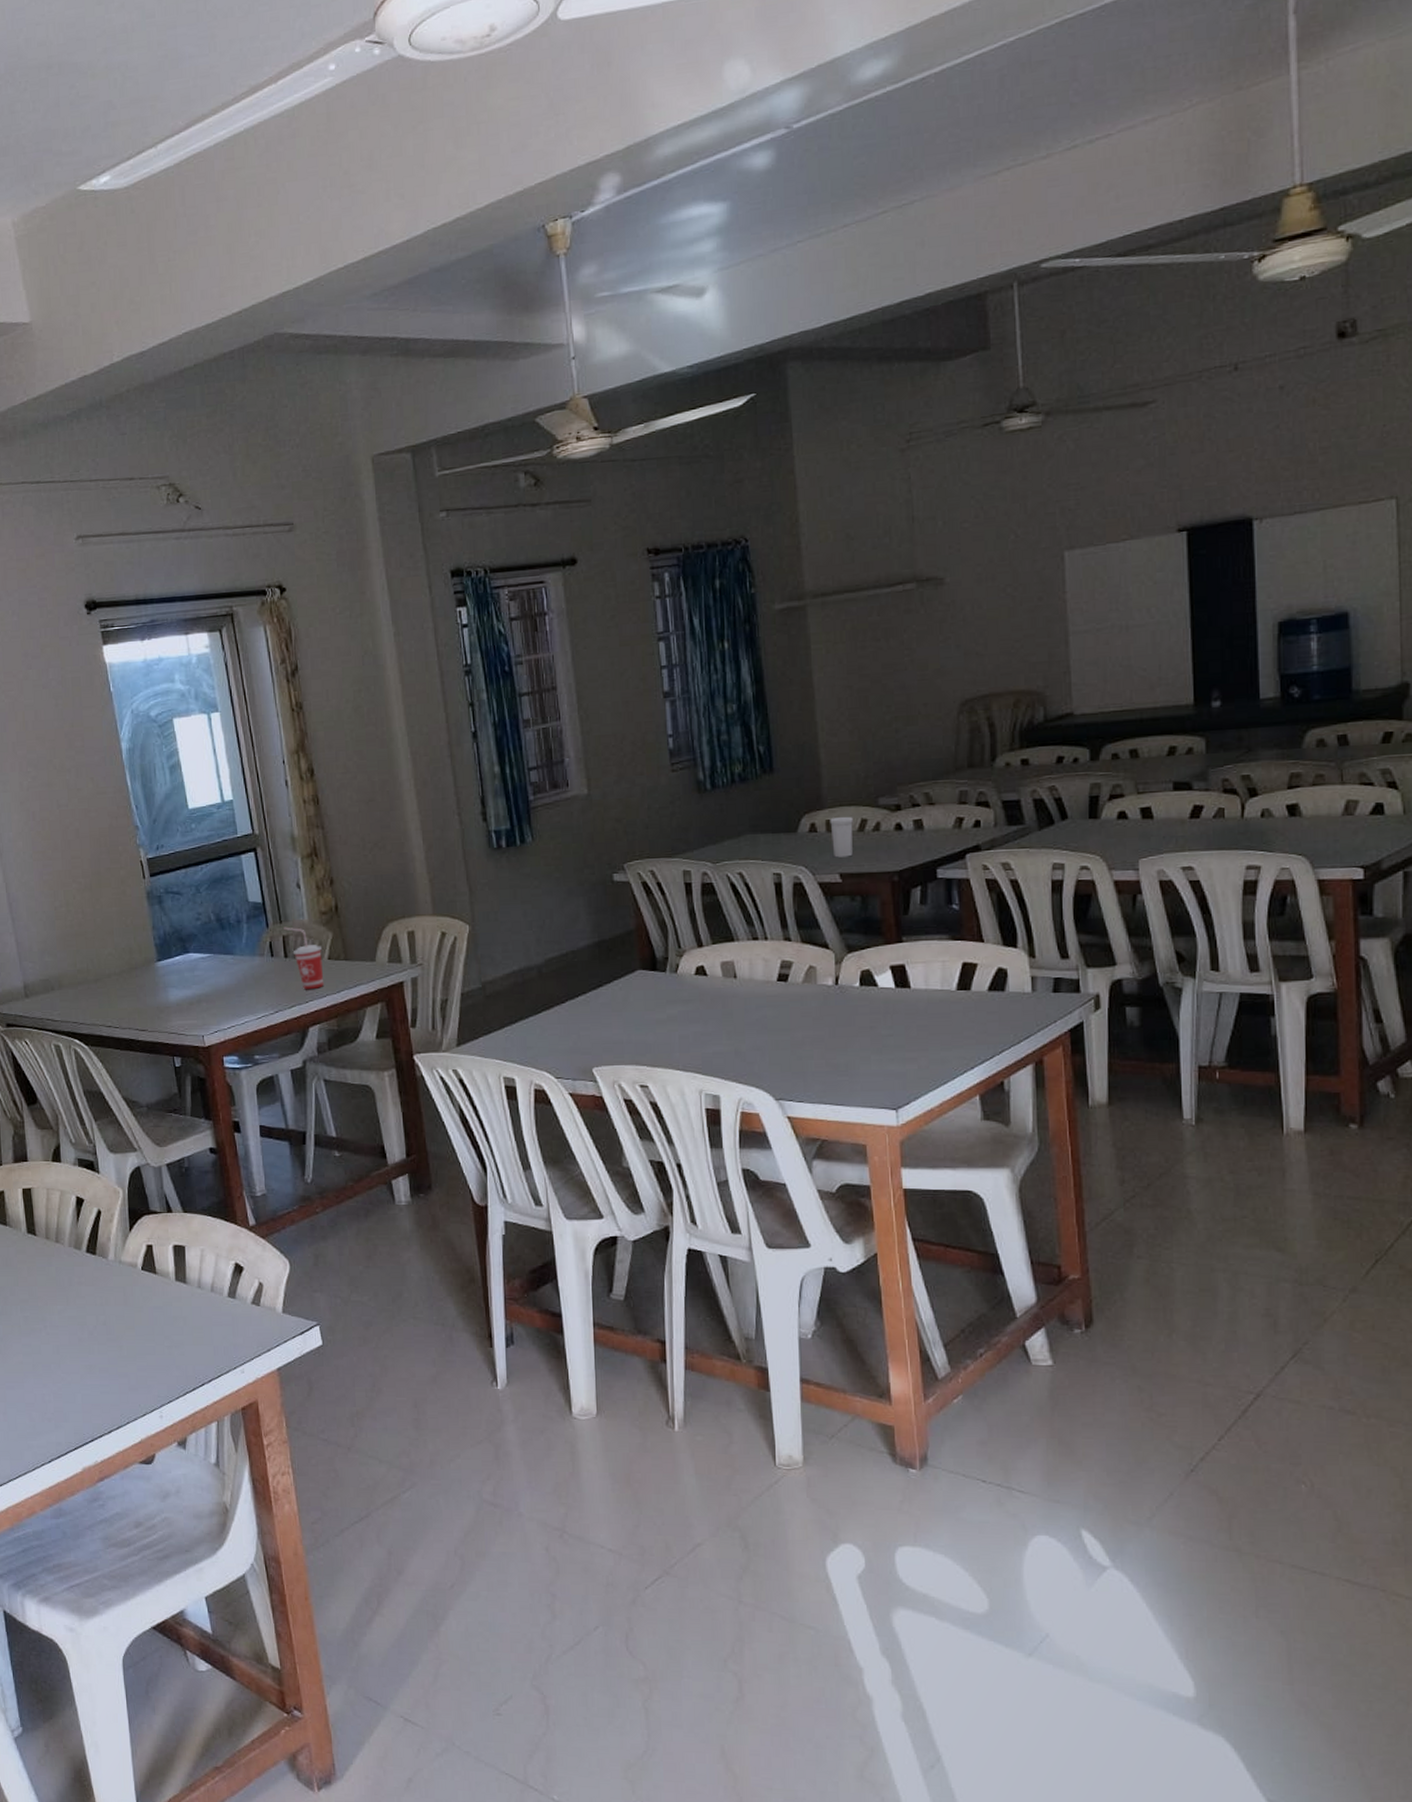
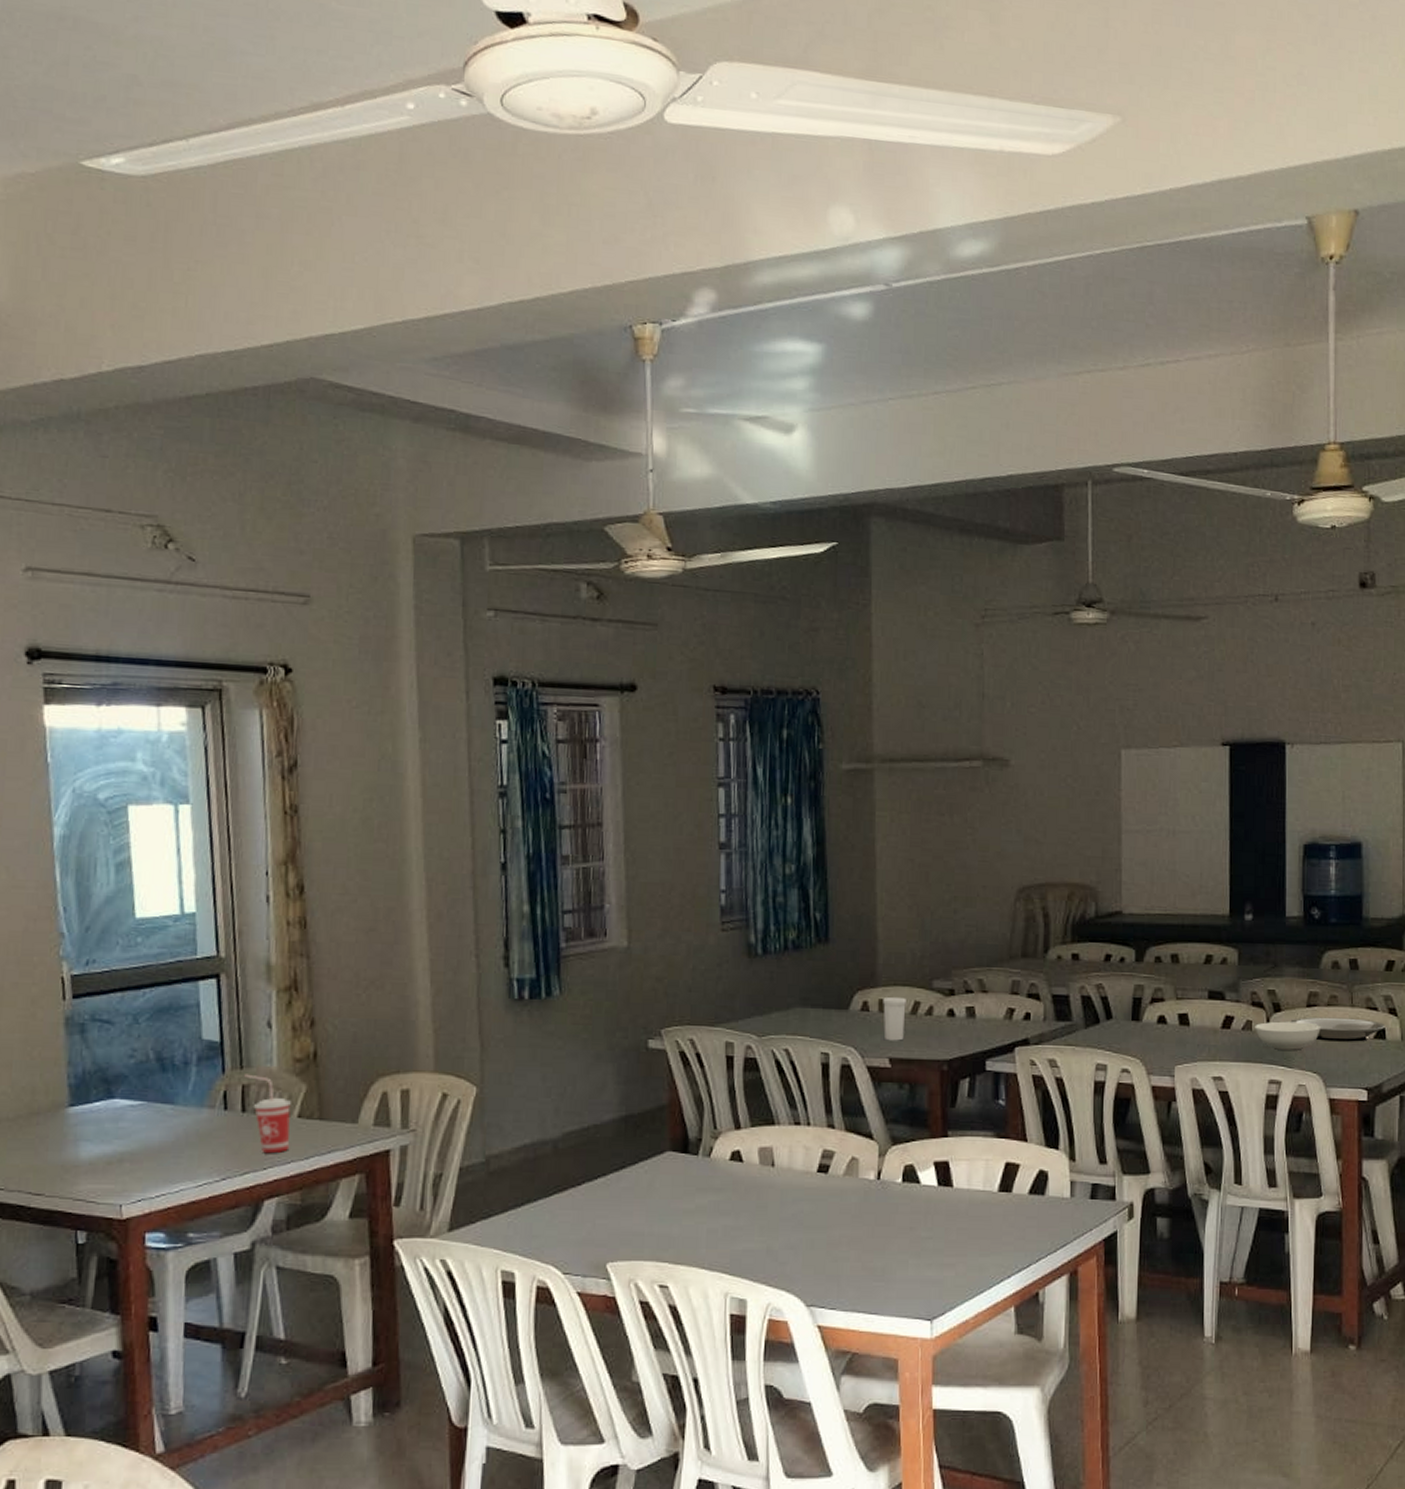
bowl: none [1226,804,1305,836] -> present [1253,1021,1321,1051]
plate: none [1269,795,1384,822] -> present [1290,1017,1386,1042]

